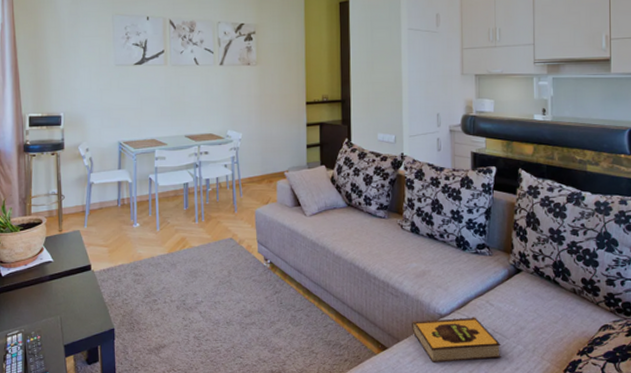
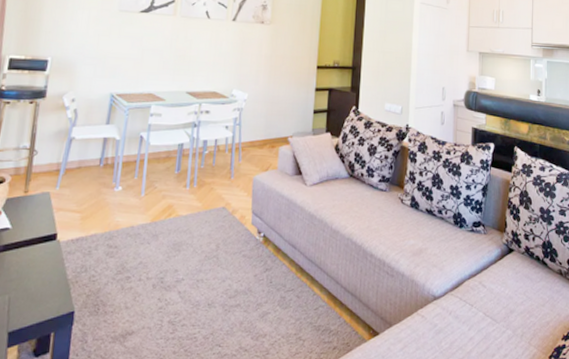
hardback book: present [412,317,501,362] -> none [405,299,491,350]

